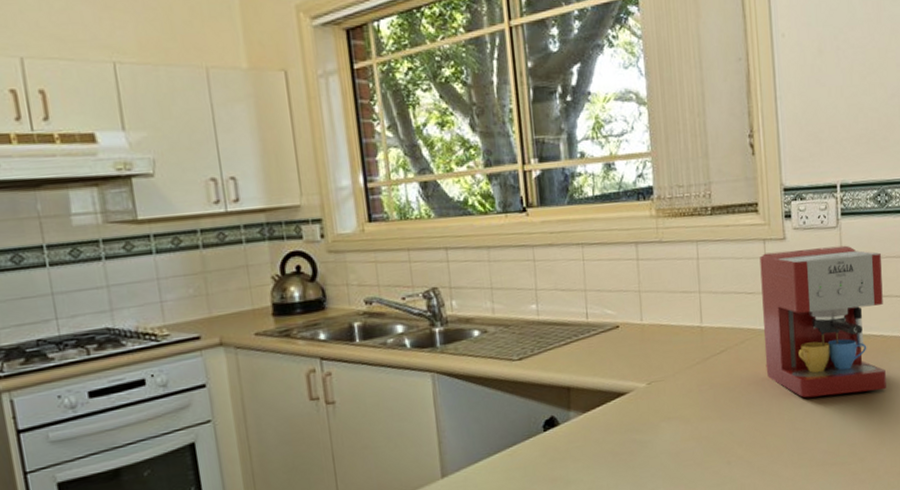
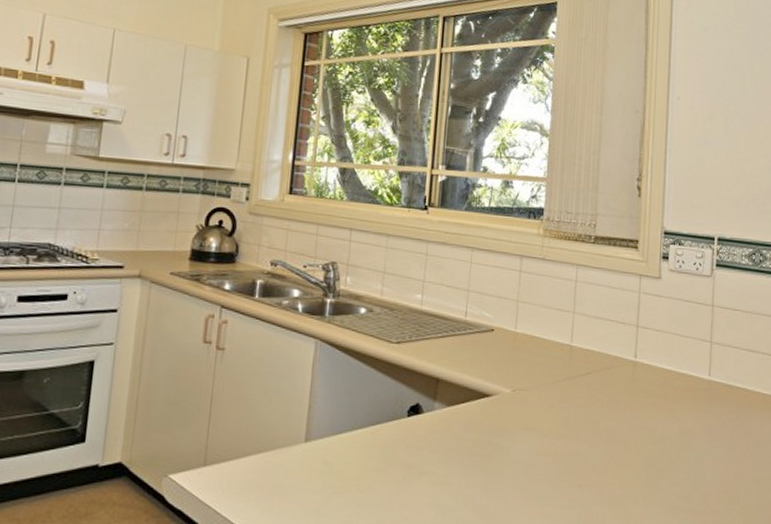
coffee maker: present [759,245,886,398] -> none [628,288,752,444]

